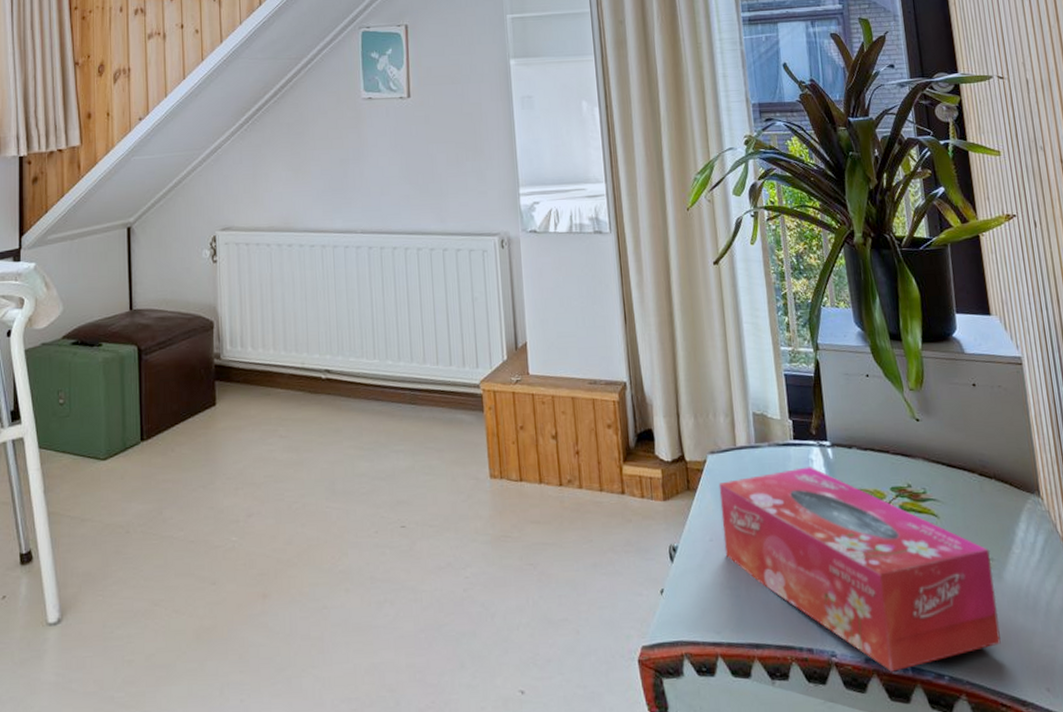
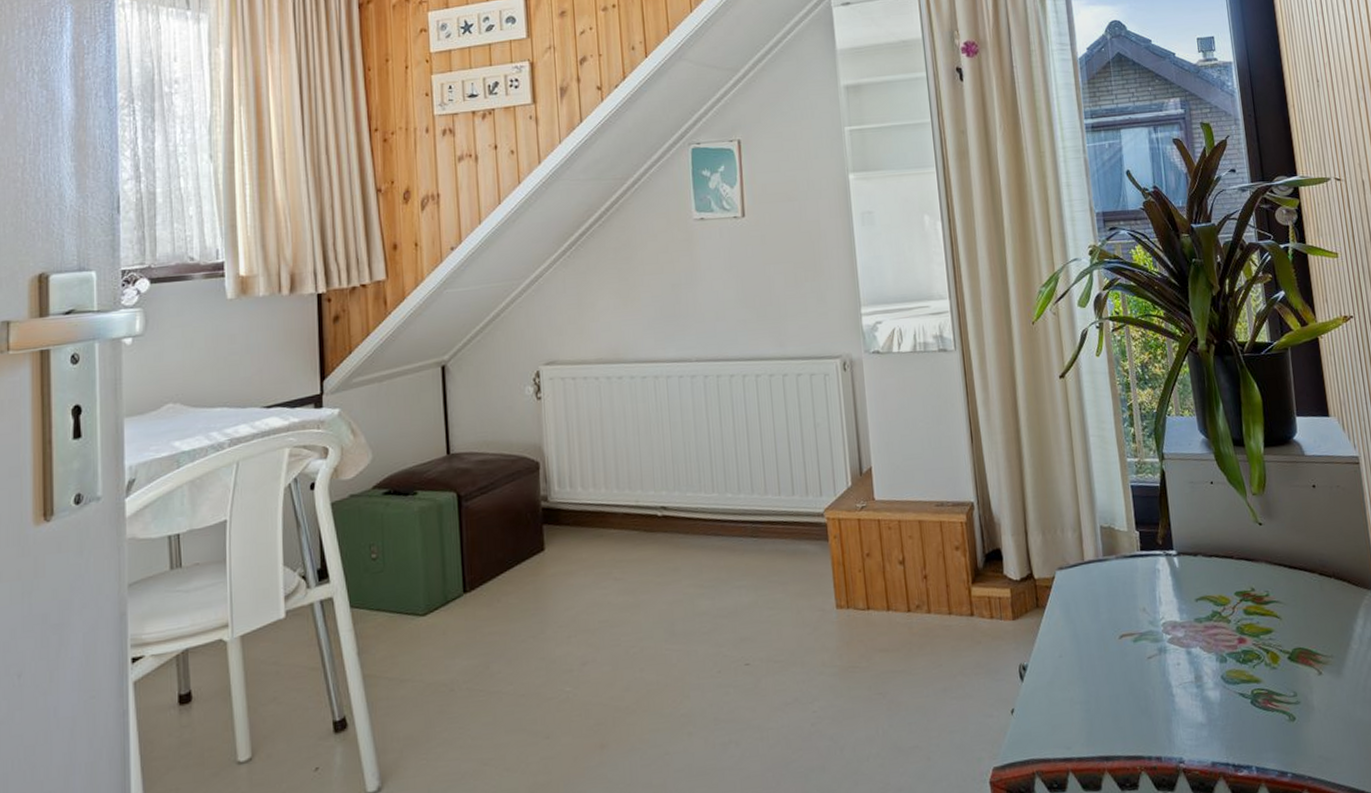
tissue box: present [718,467,1001,672] -> none [1067,576,1341,774]

